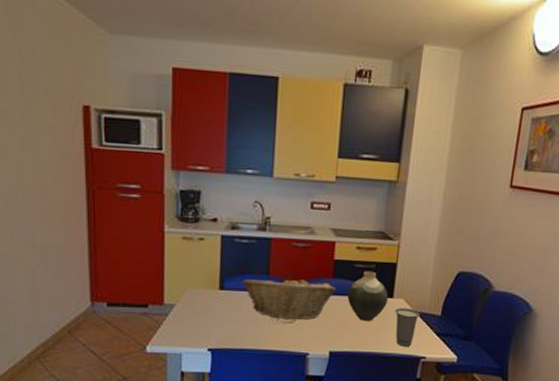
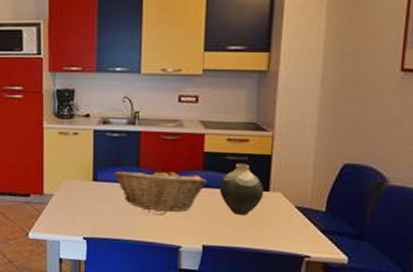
cup: present [394,308,420,347] -> none [271,202,301,244]

